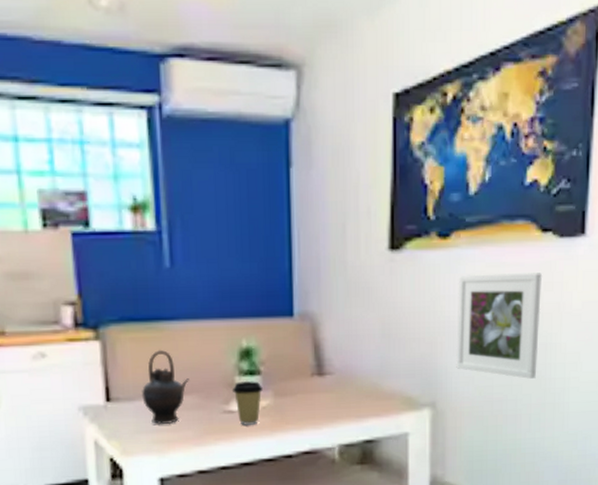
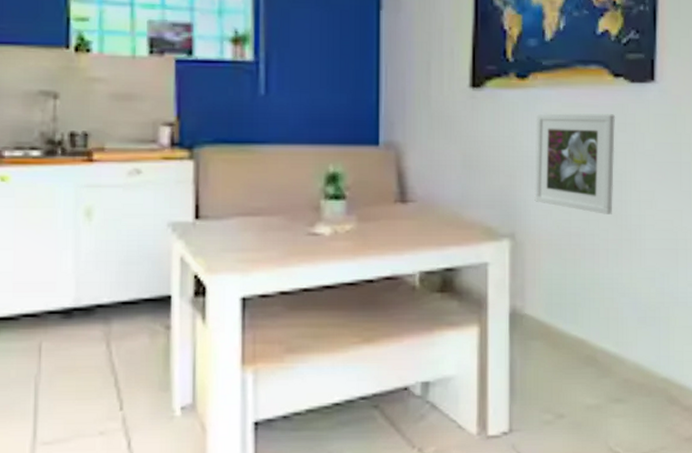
teapot: present [142,349,189,425] -> none [230,171,277,244]
coffee cup: present [232,380,263,425] -> none [317,204,347,248]

